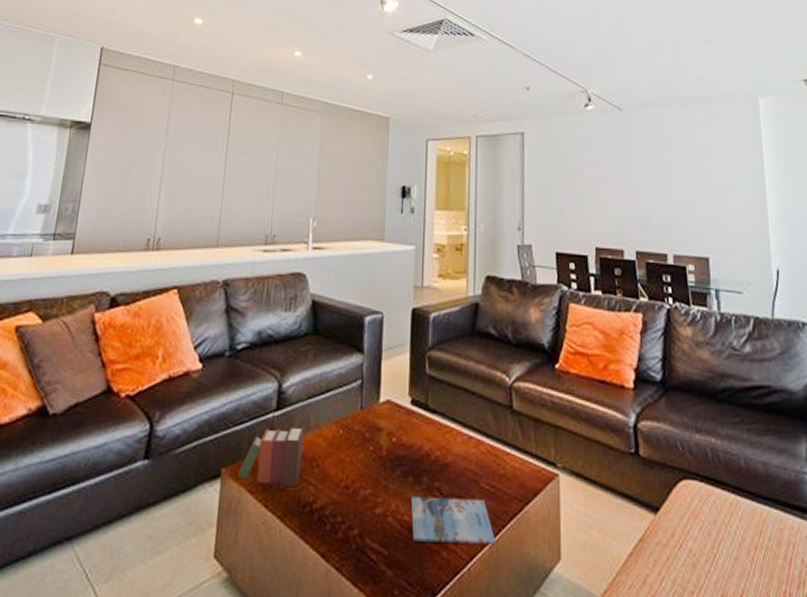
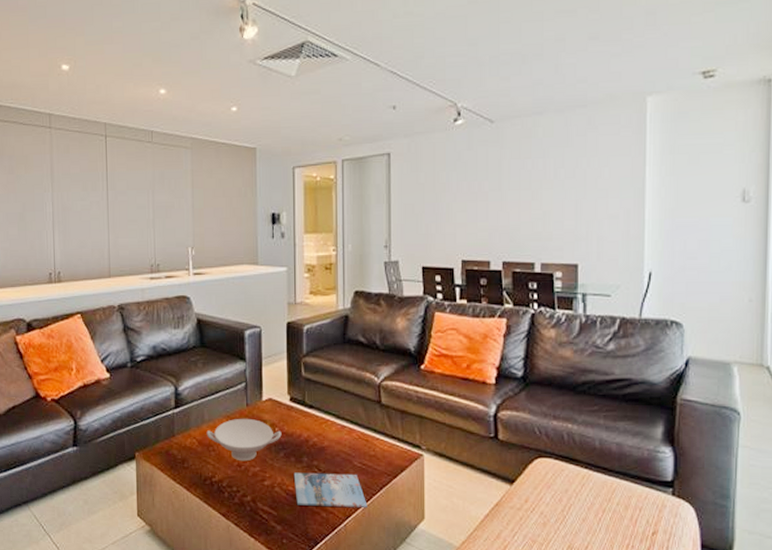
books: present [237,427,305,488] -> none [148,421,201,466]
decorative bowl: none [310,424,400,482] -> present [206,418,282,462]

